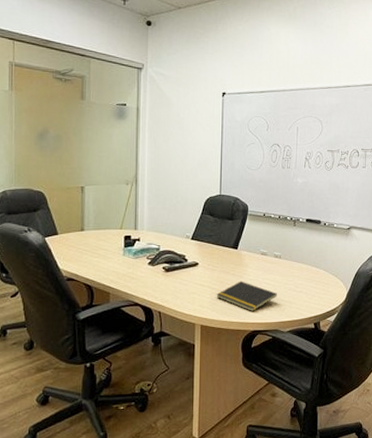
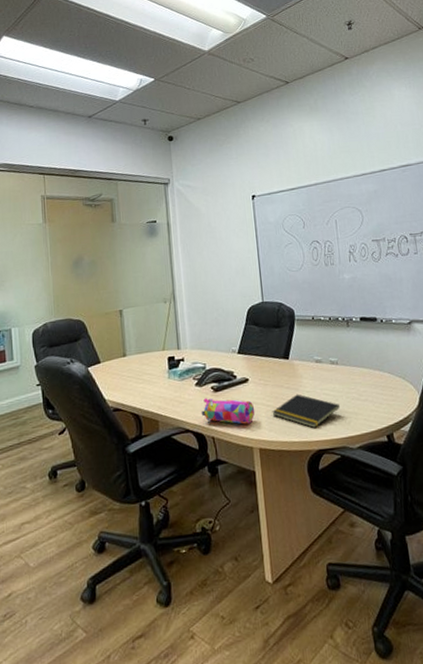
pencil case: none [150,277,201,303] -> present [201,398,255,425]

